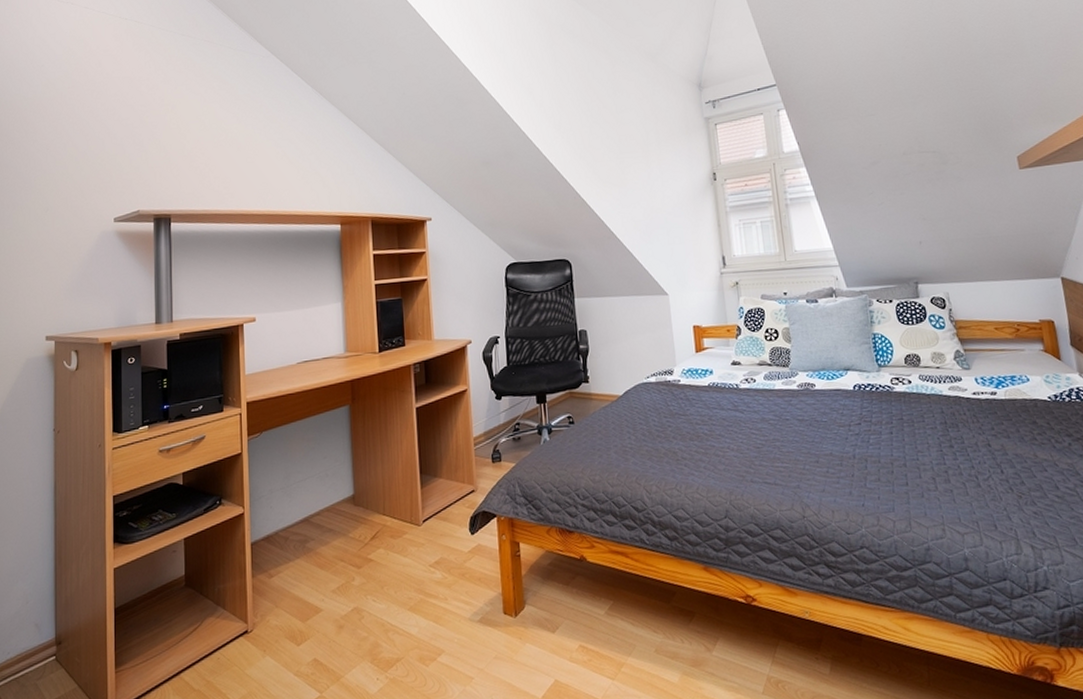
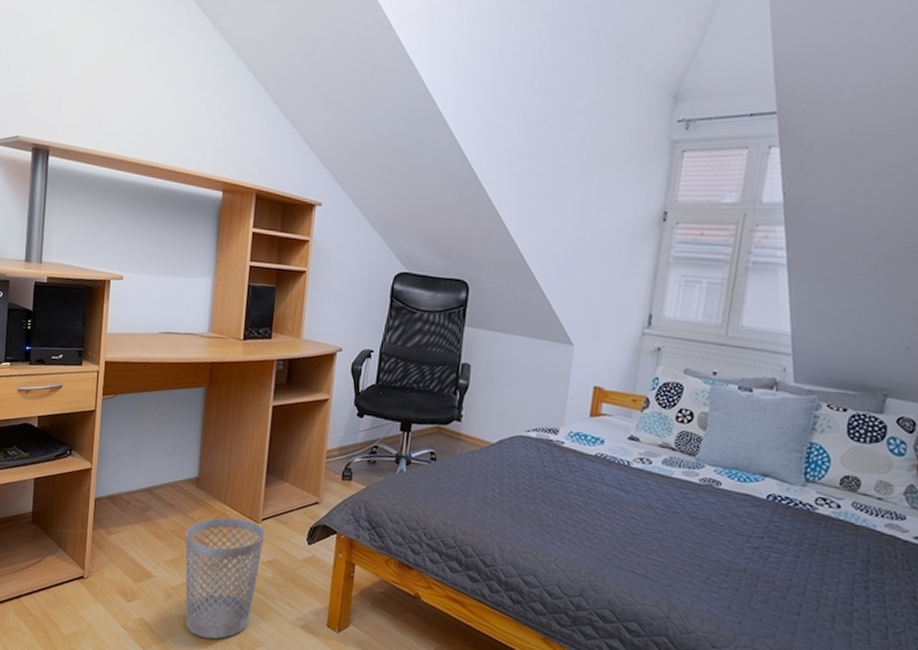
wastebasket: none [349,526,429,662] -> present [185,517,266,639]

